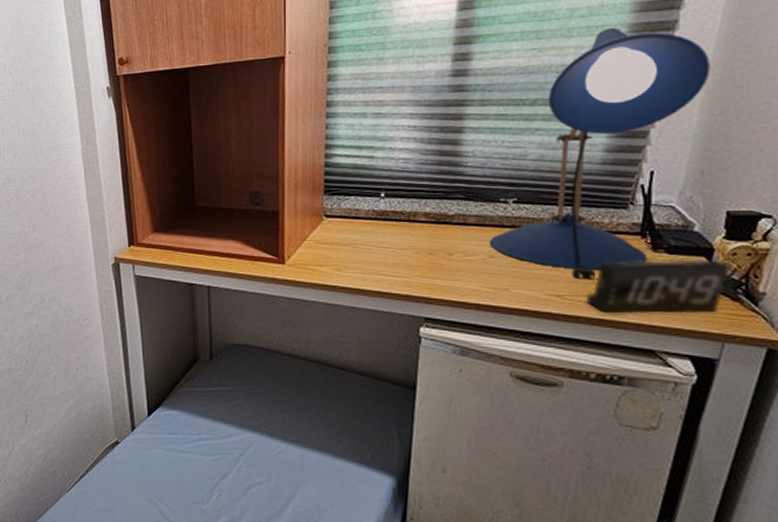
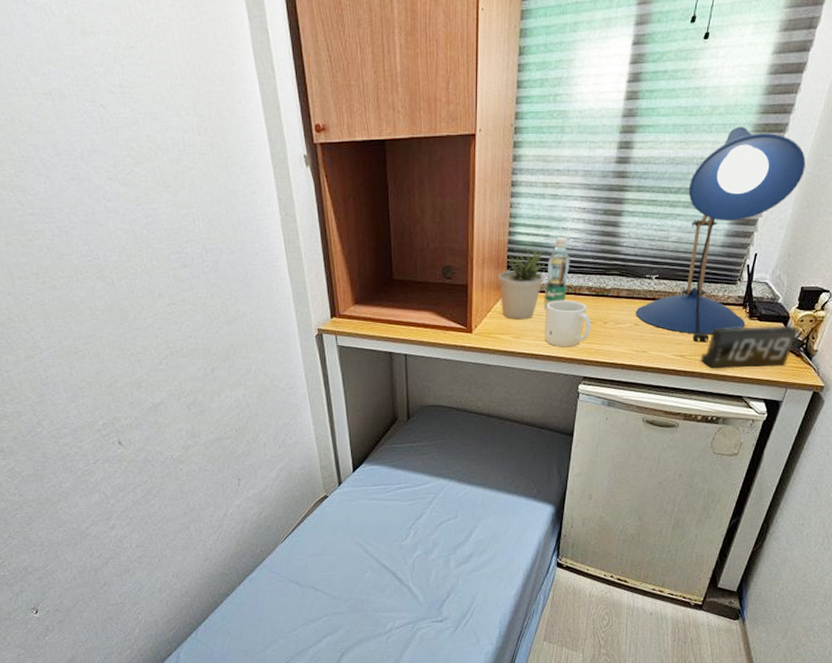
potted plant: none [313,170,372,250] -> present [498,248,547,320]
bottle: none [370,158,401,239] -> present [544,237,570,310]
mug: none [372,227,433,282] -> present [544,300,592,347]

